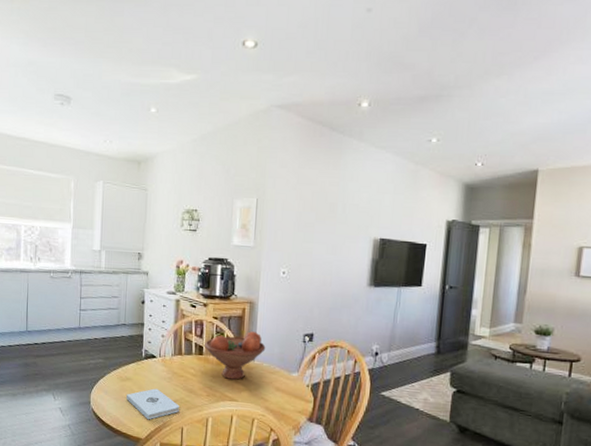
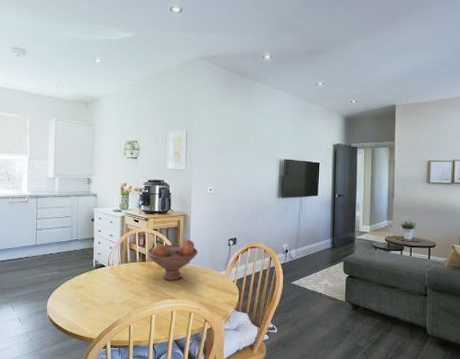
notepad: present [126,388,179,420] -> none [80,293,127,322]

